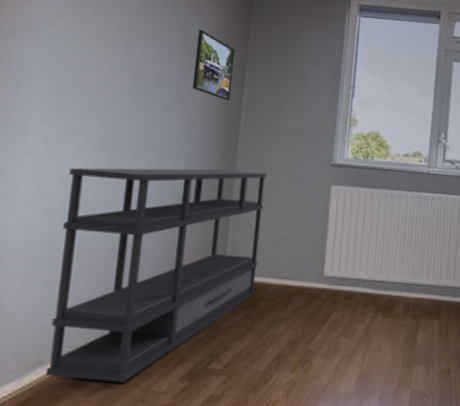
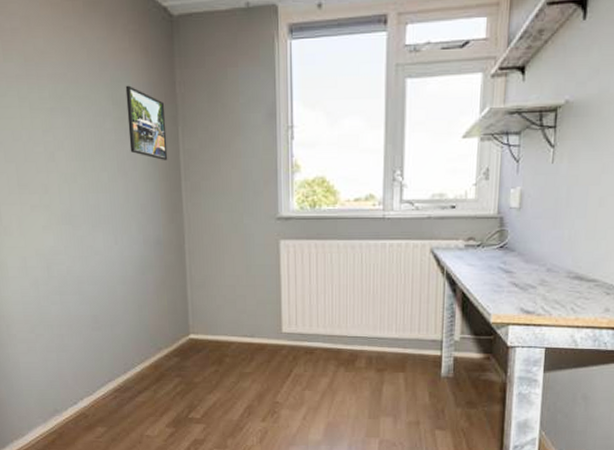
bookshelf: present [45,167,267,383] -> none [42,233,220,428]

